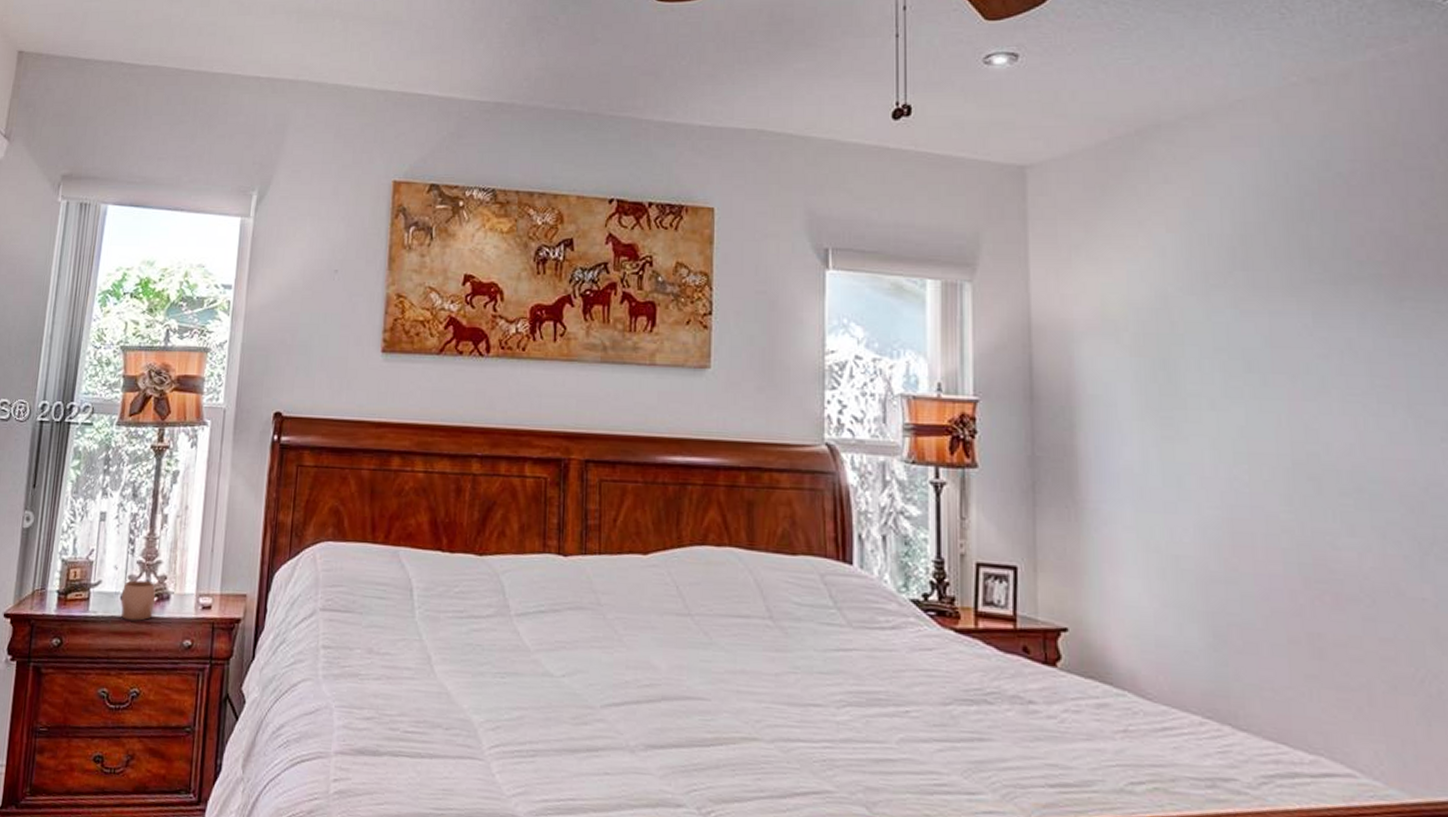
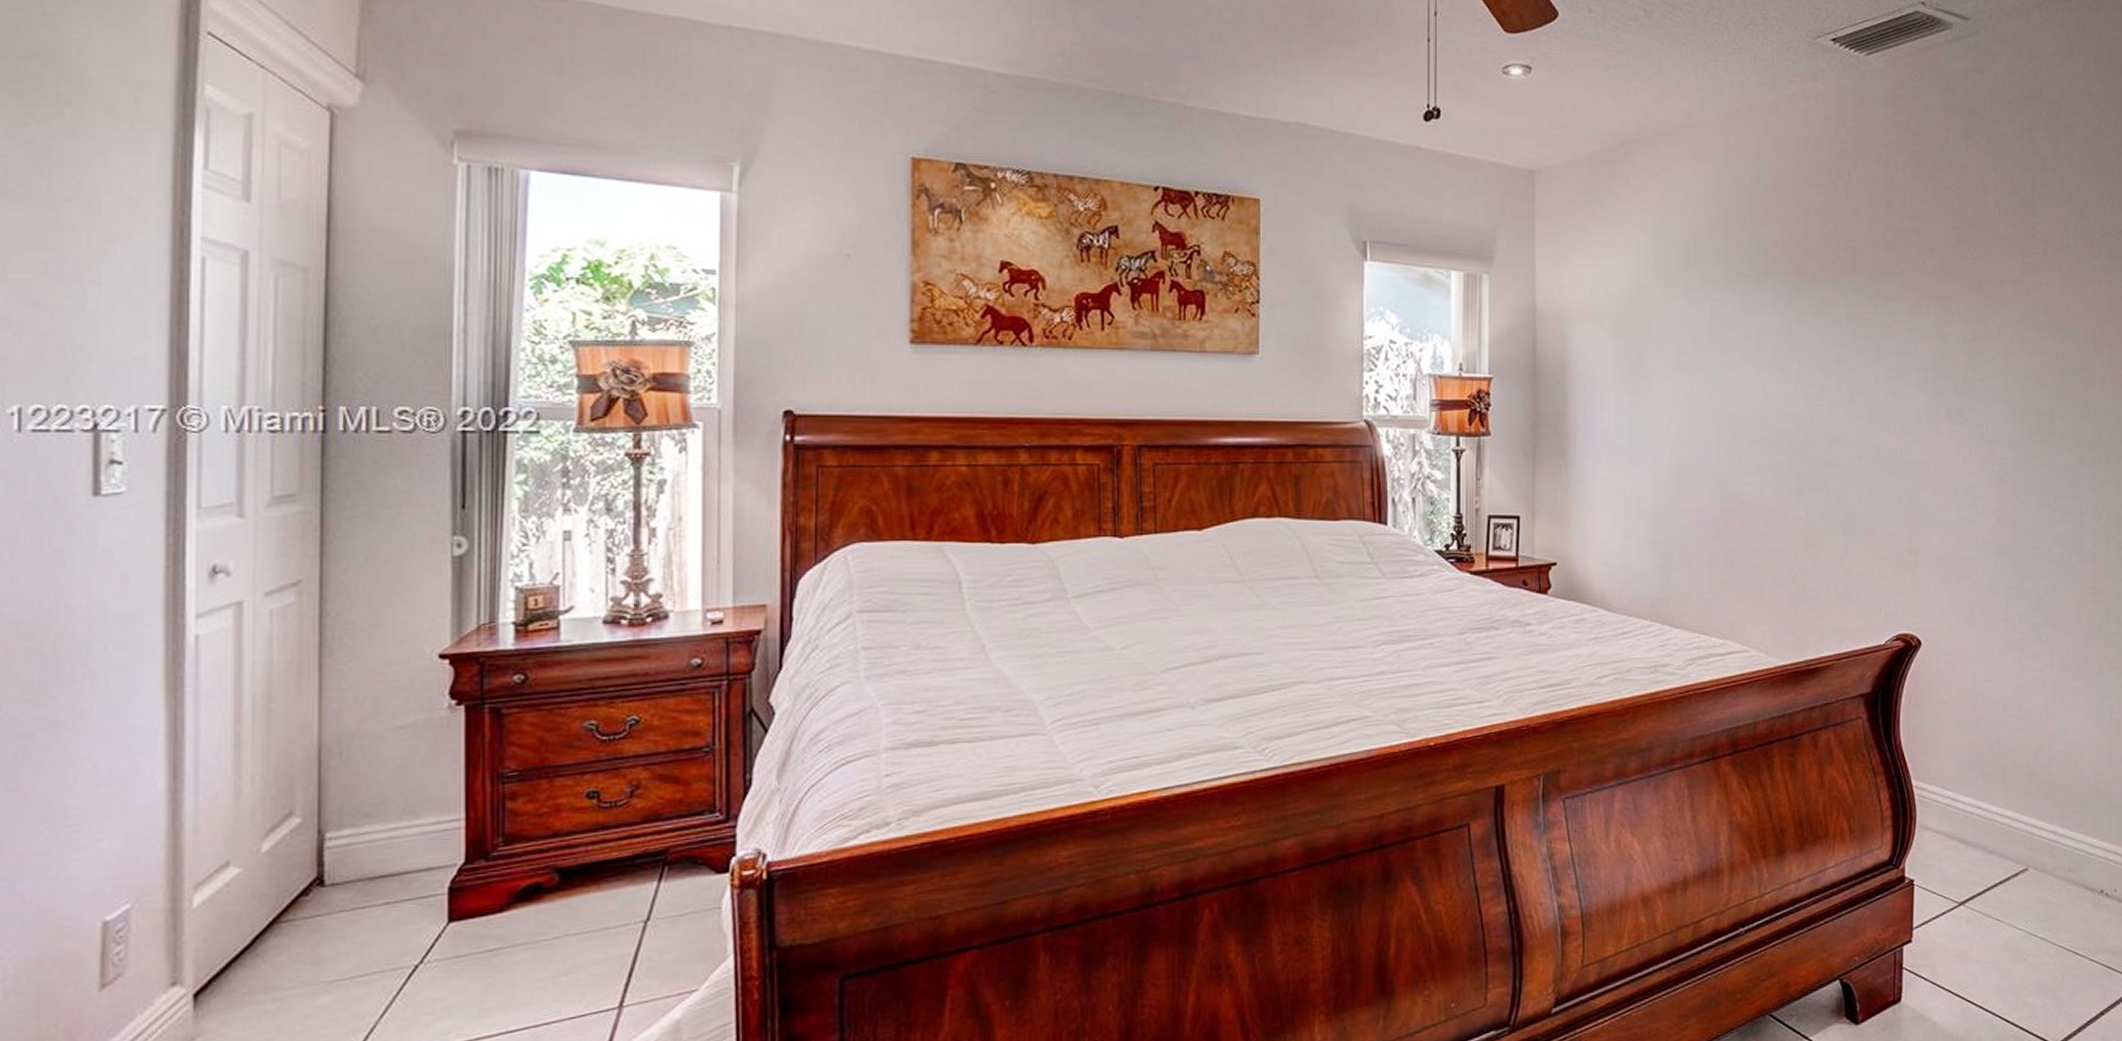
mug: present [121,580,156,621] -> none [604,601,650,645]

